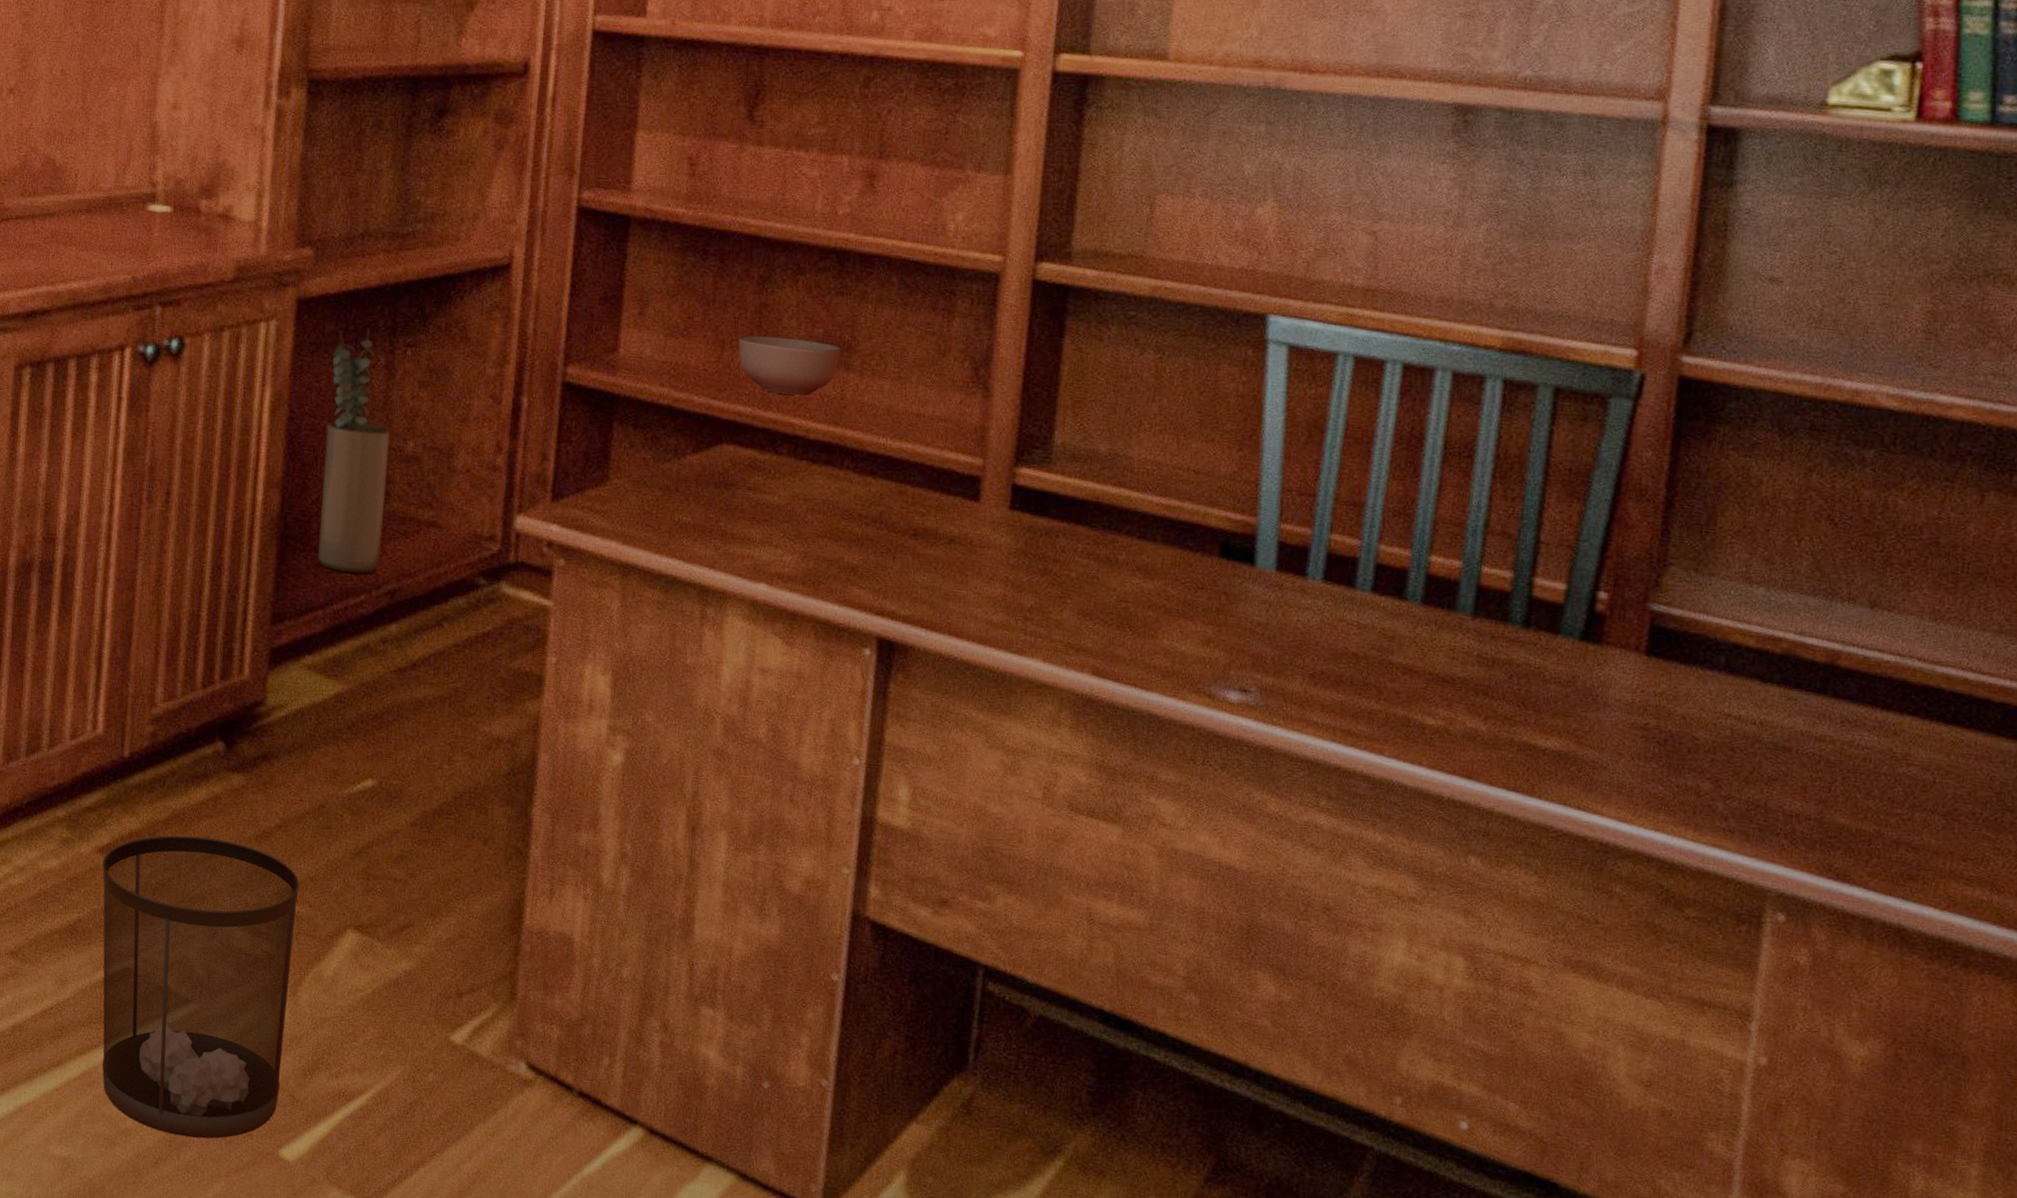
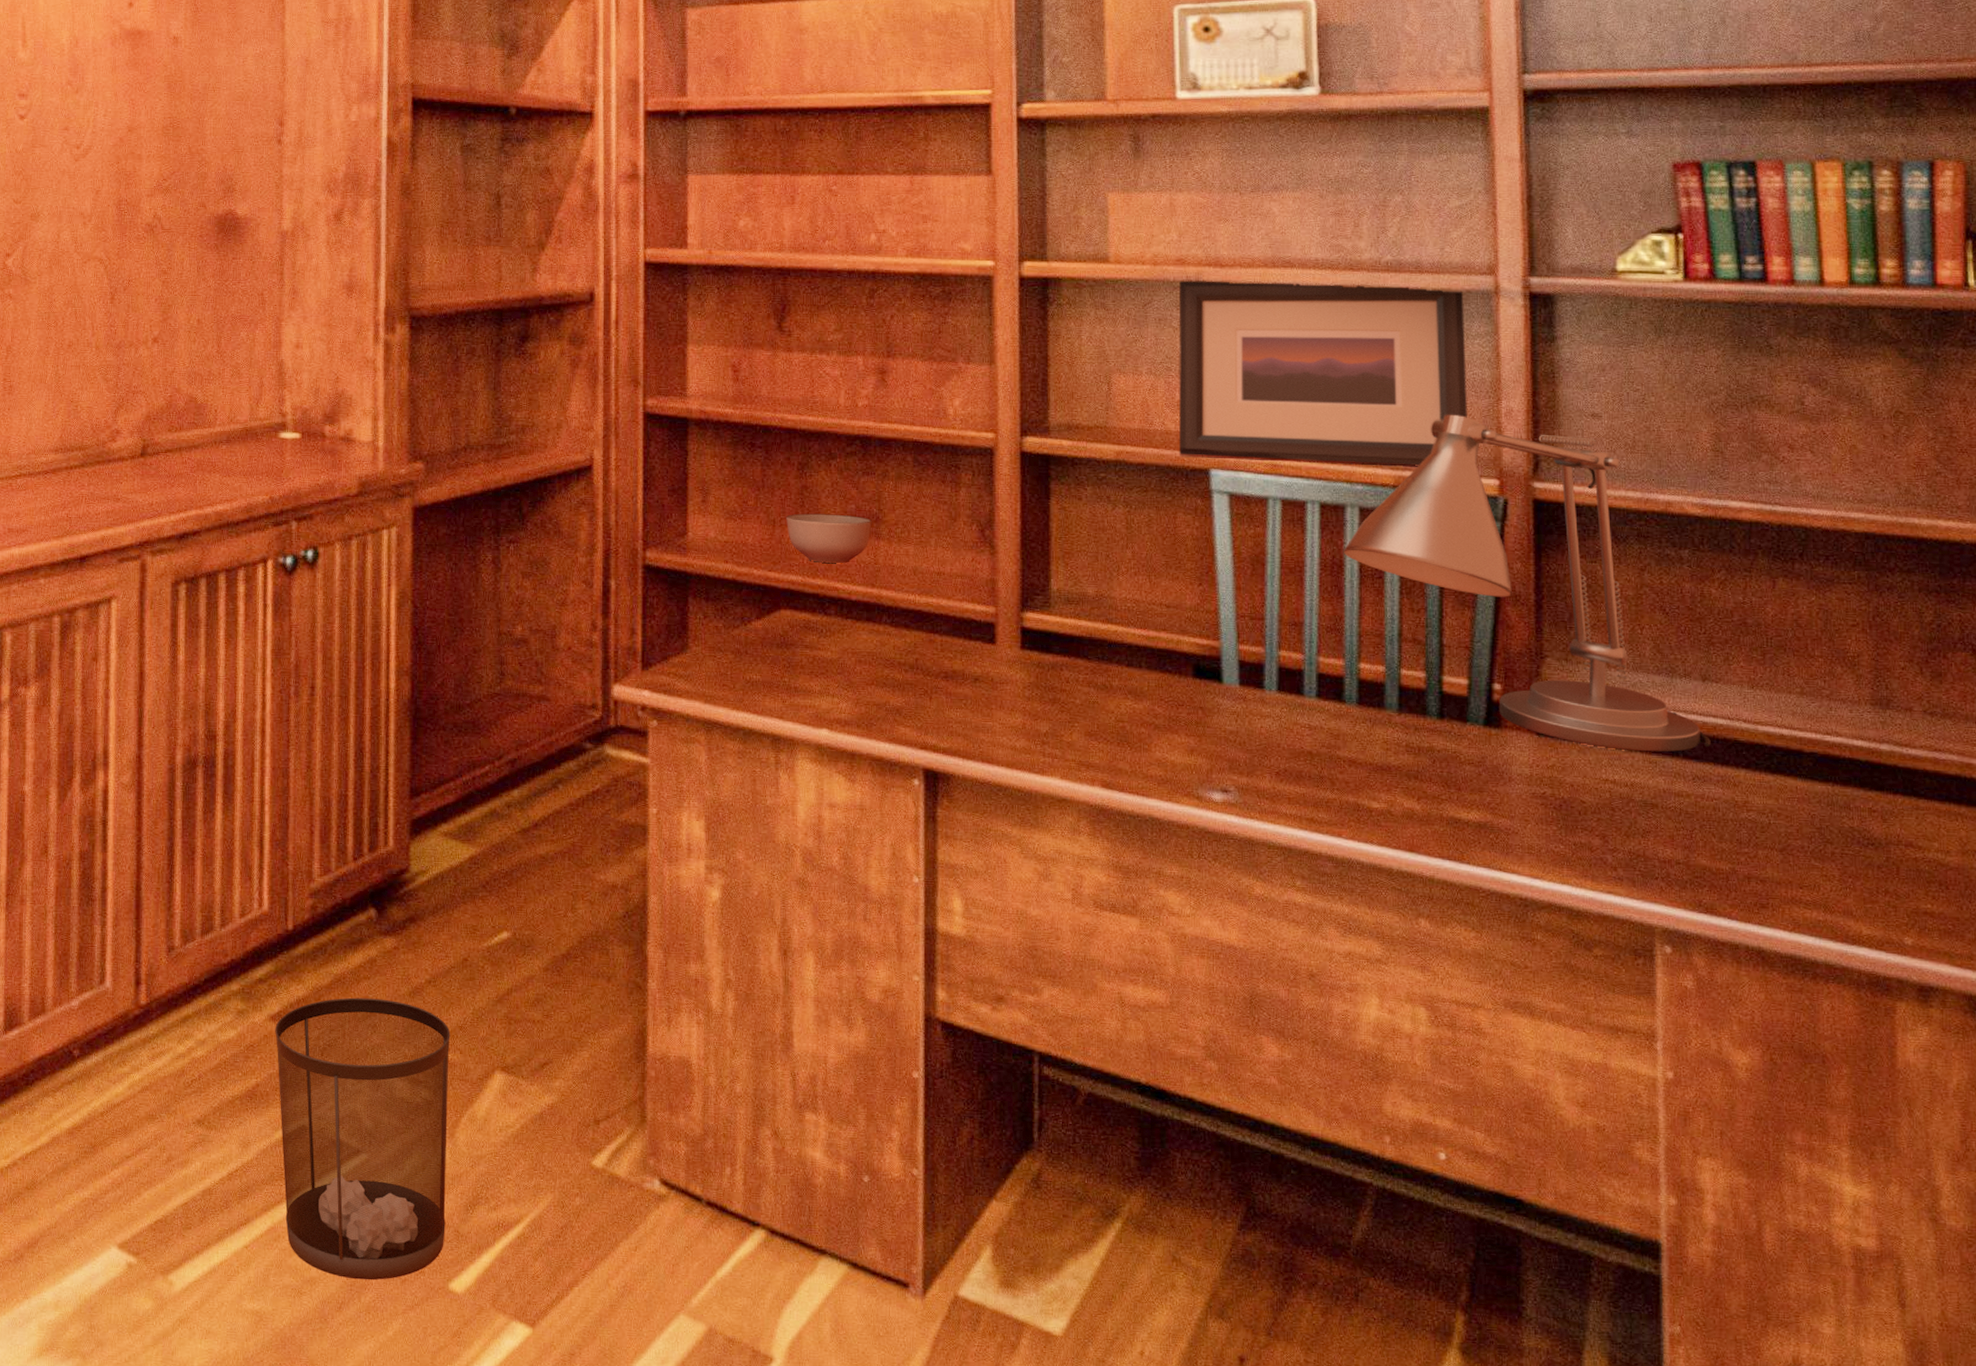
vase: present [318,327,391,574] -> none [445,528,501,747]
picture frame: none [1230,87,1621,327] -> present [1178,280,1467,466]
desk lamp: none [1425,267,1871,689] -> present [1343,414,1711,753]

